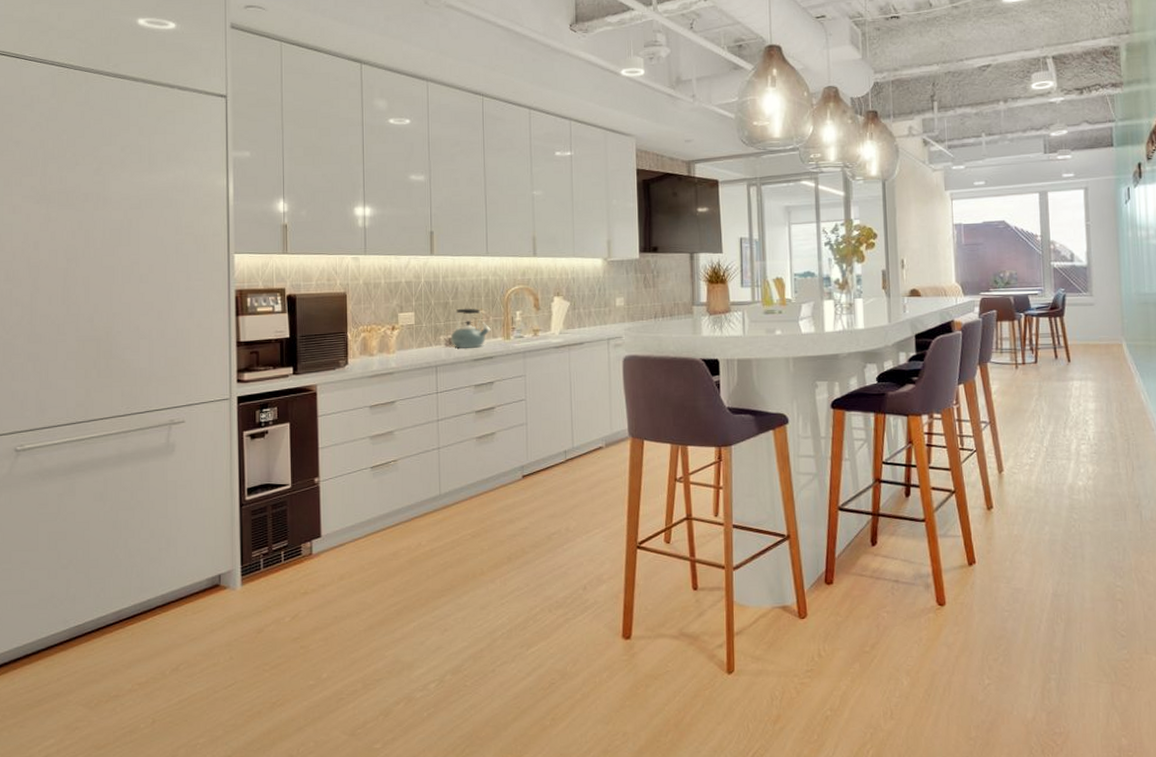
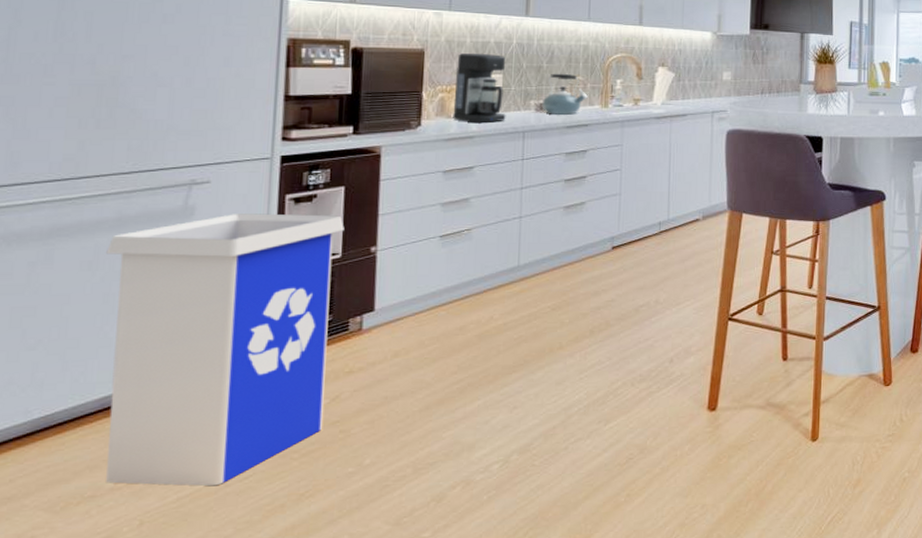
recycling bin: none [112,449,292,692] -> present [106,213,345,486]
coffee maker: none [374,293,420,359] -> present [453,53,506,122]

